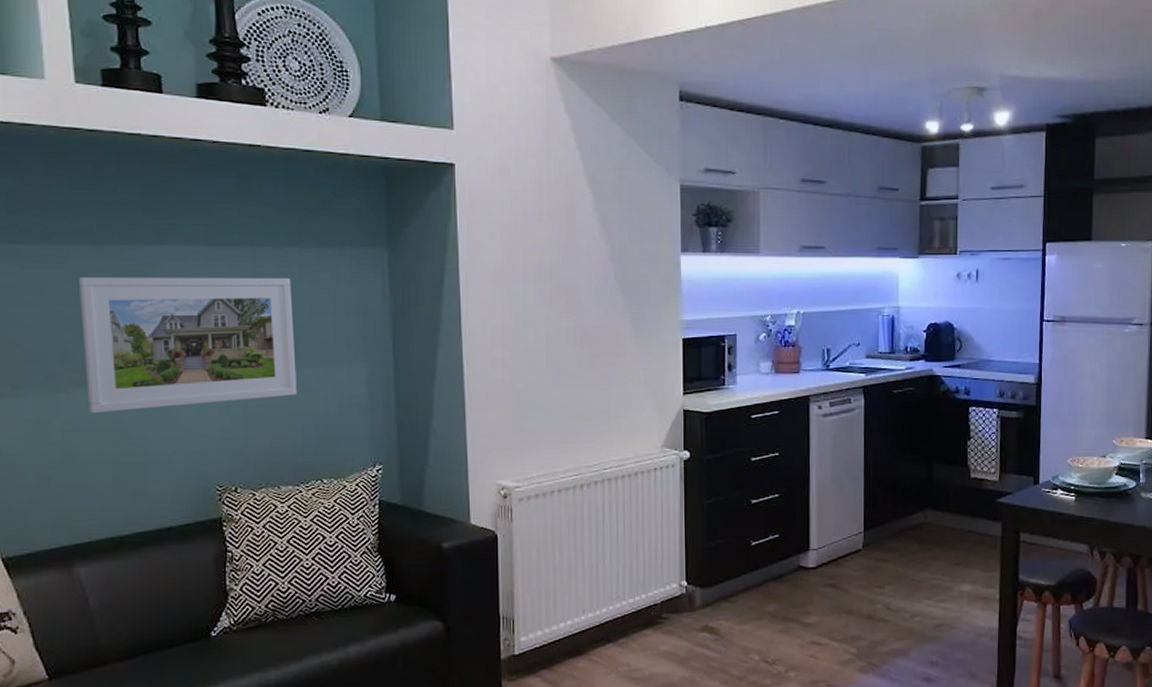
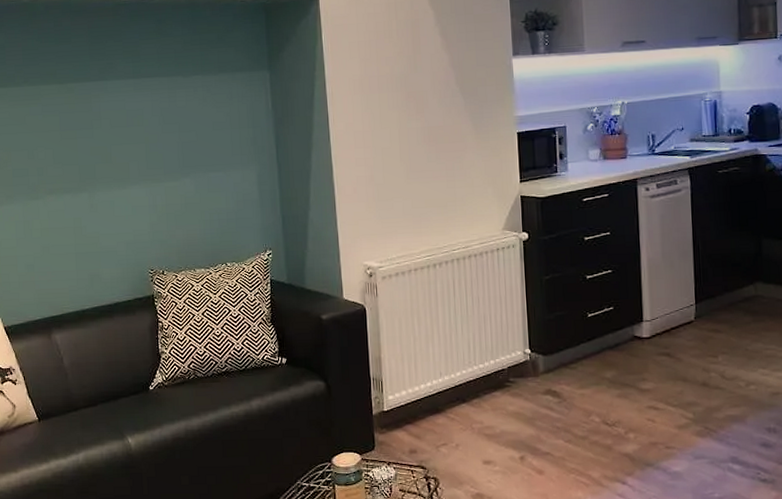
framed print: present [78,276,297,414] -> none [47,100,205,215]

